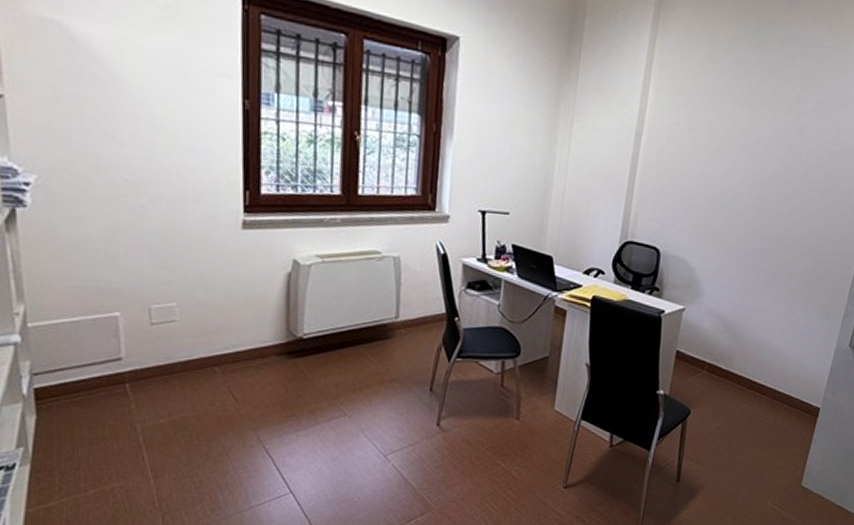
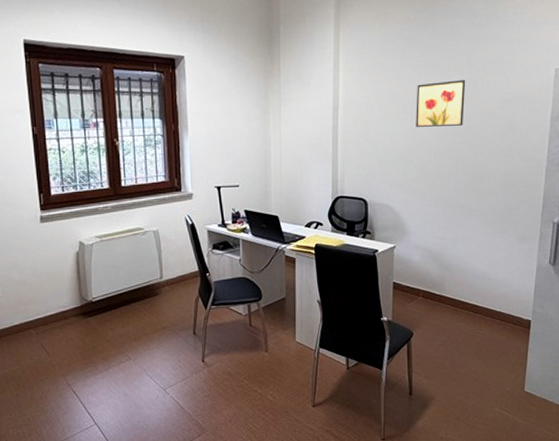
wall art: none [728,118,793,176] -> present [416,79,466,127]

